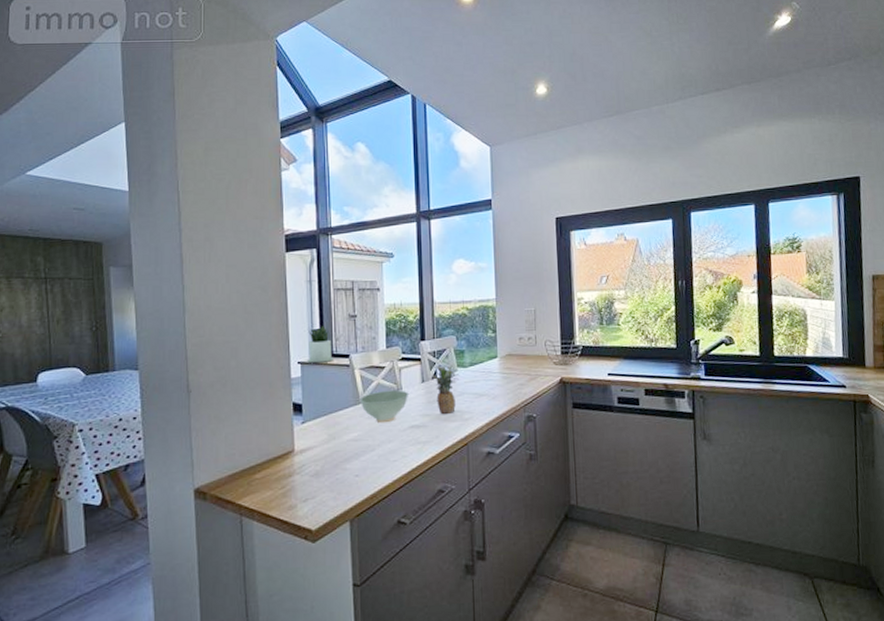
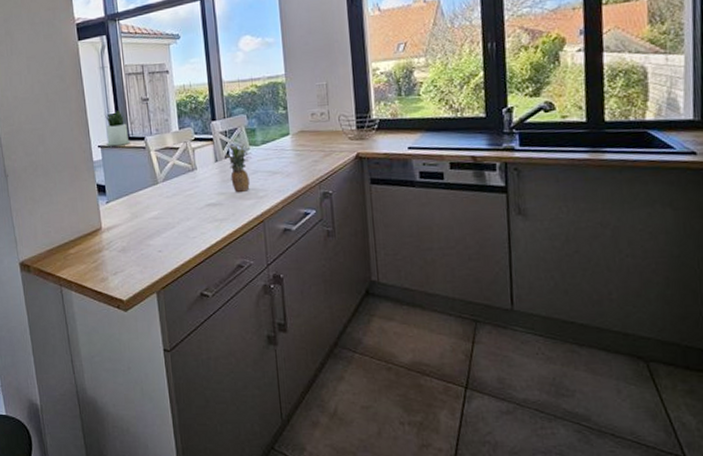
bowl: present [359,390,410,423] -> none [157,169,204,202]

